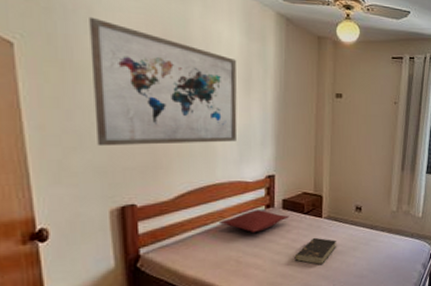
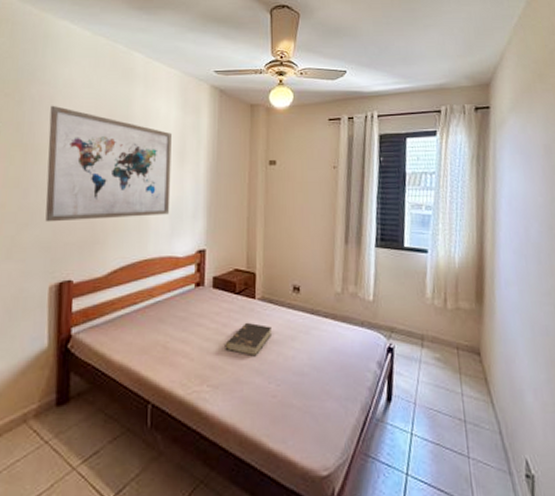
pillow: present [218,209,289,232] -> none [147,287,220,314]

